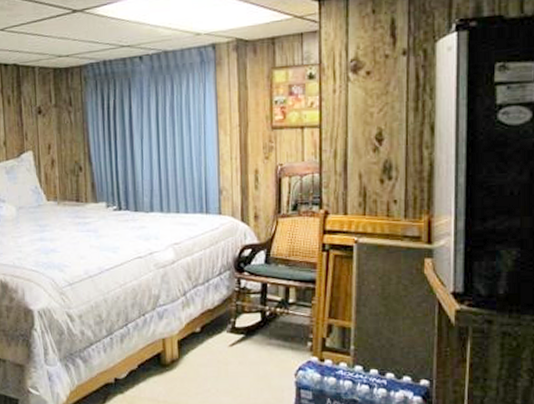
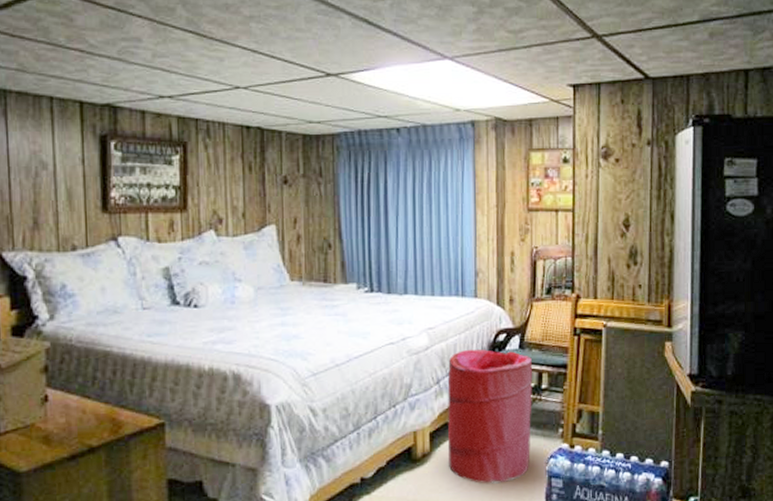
laundry hamper: none [194,263,280,391] -> present [447,349,533,484]

